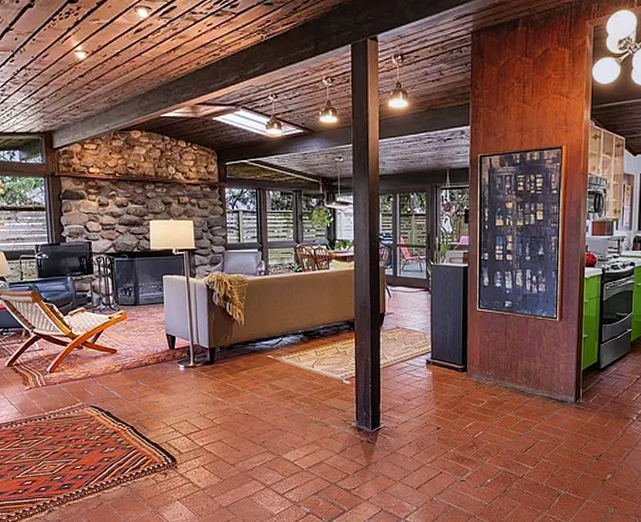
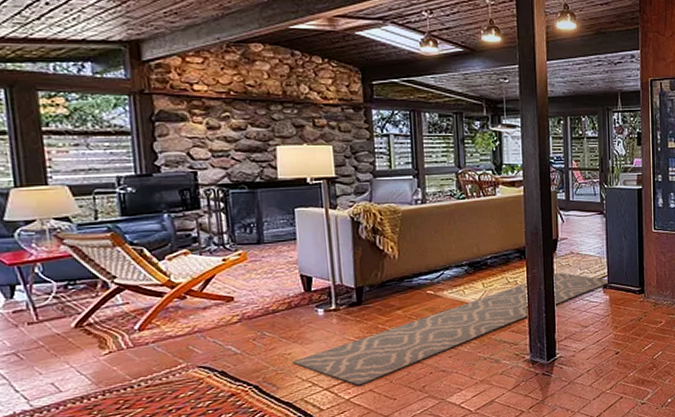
rug: none [160,345,434,436] -> present [293,272,610,386]

